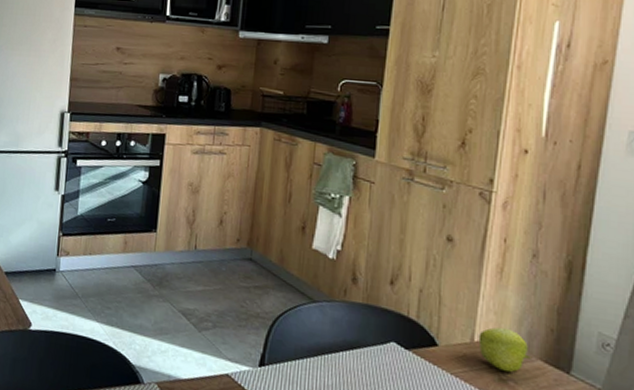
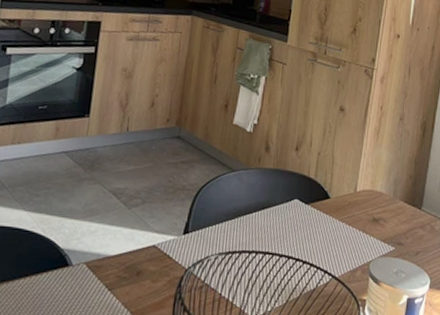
apple: present [478,327,533,372] -> none [359,178,397,213]

